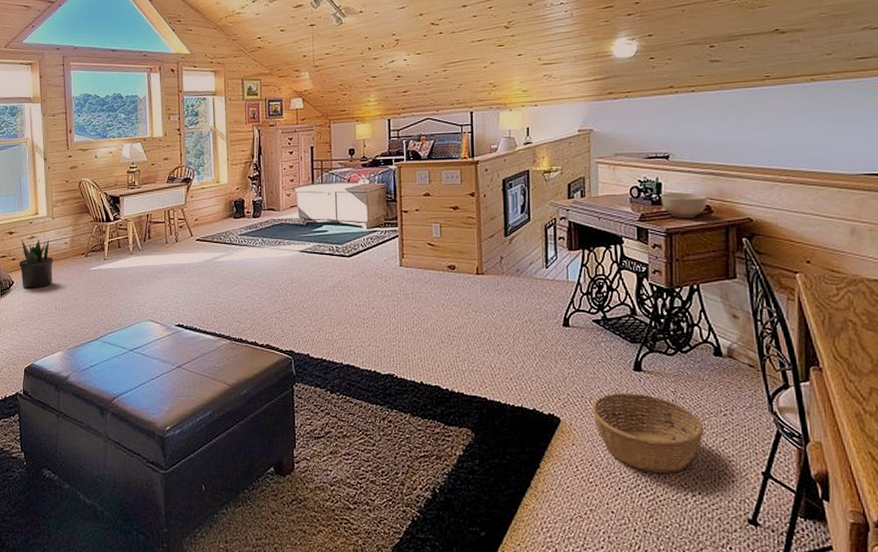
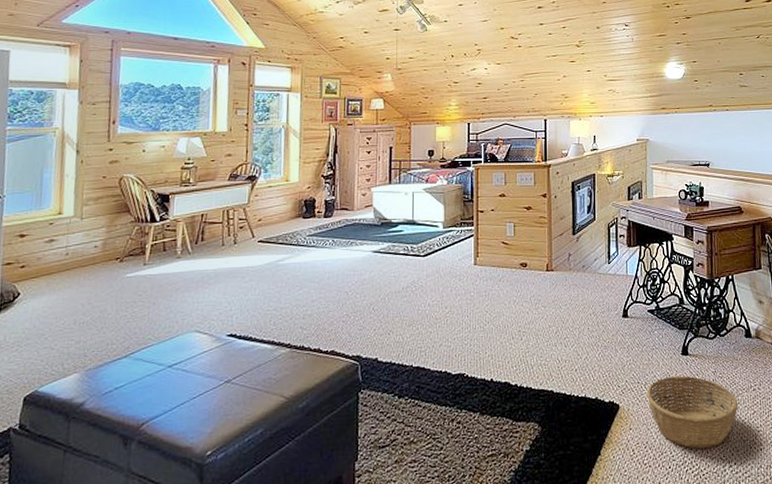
planter: present [19,238,54,289] -> none [29,241,78,301]
bowl: present [661,192,708,219] -> none [703,195,739,218]

